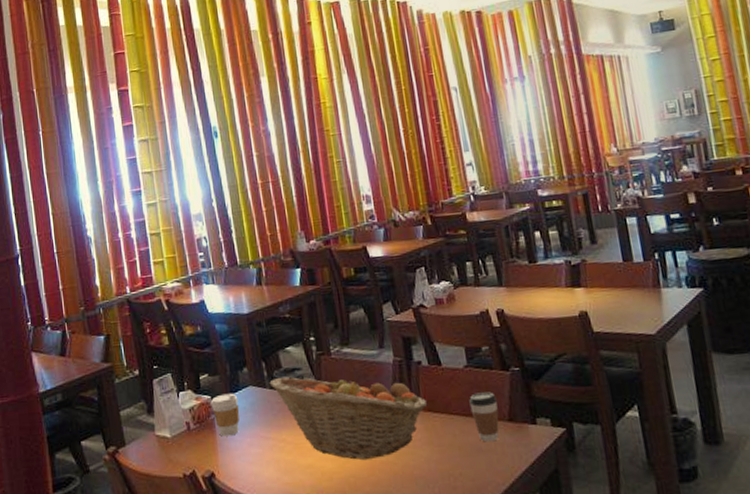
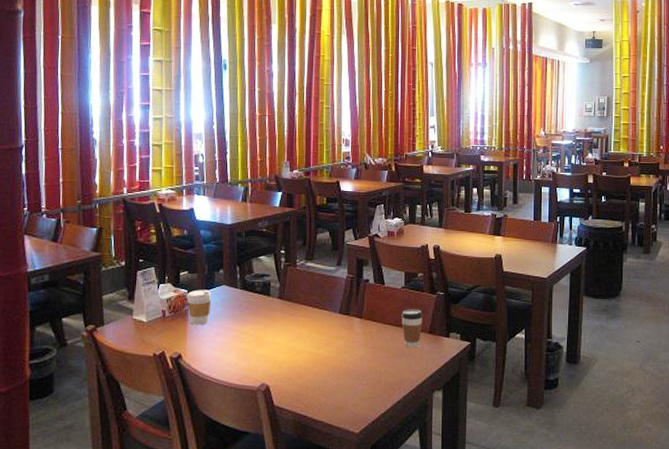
fruit basket: present [269,372,428,460] -> none [241,280,369,353]

